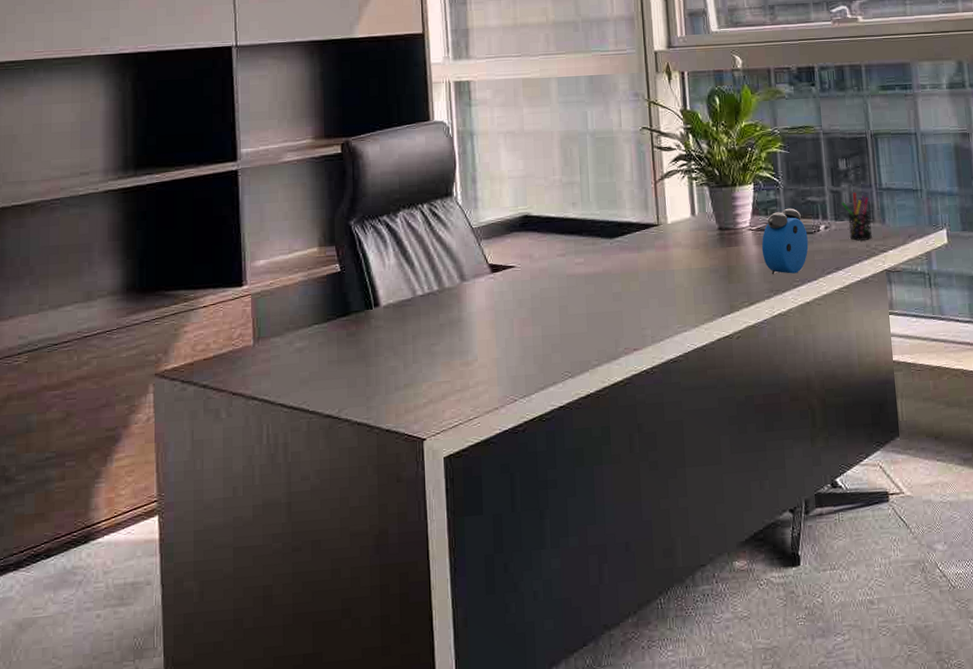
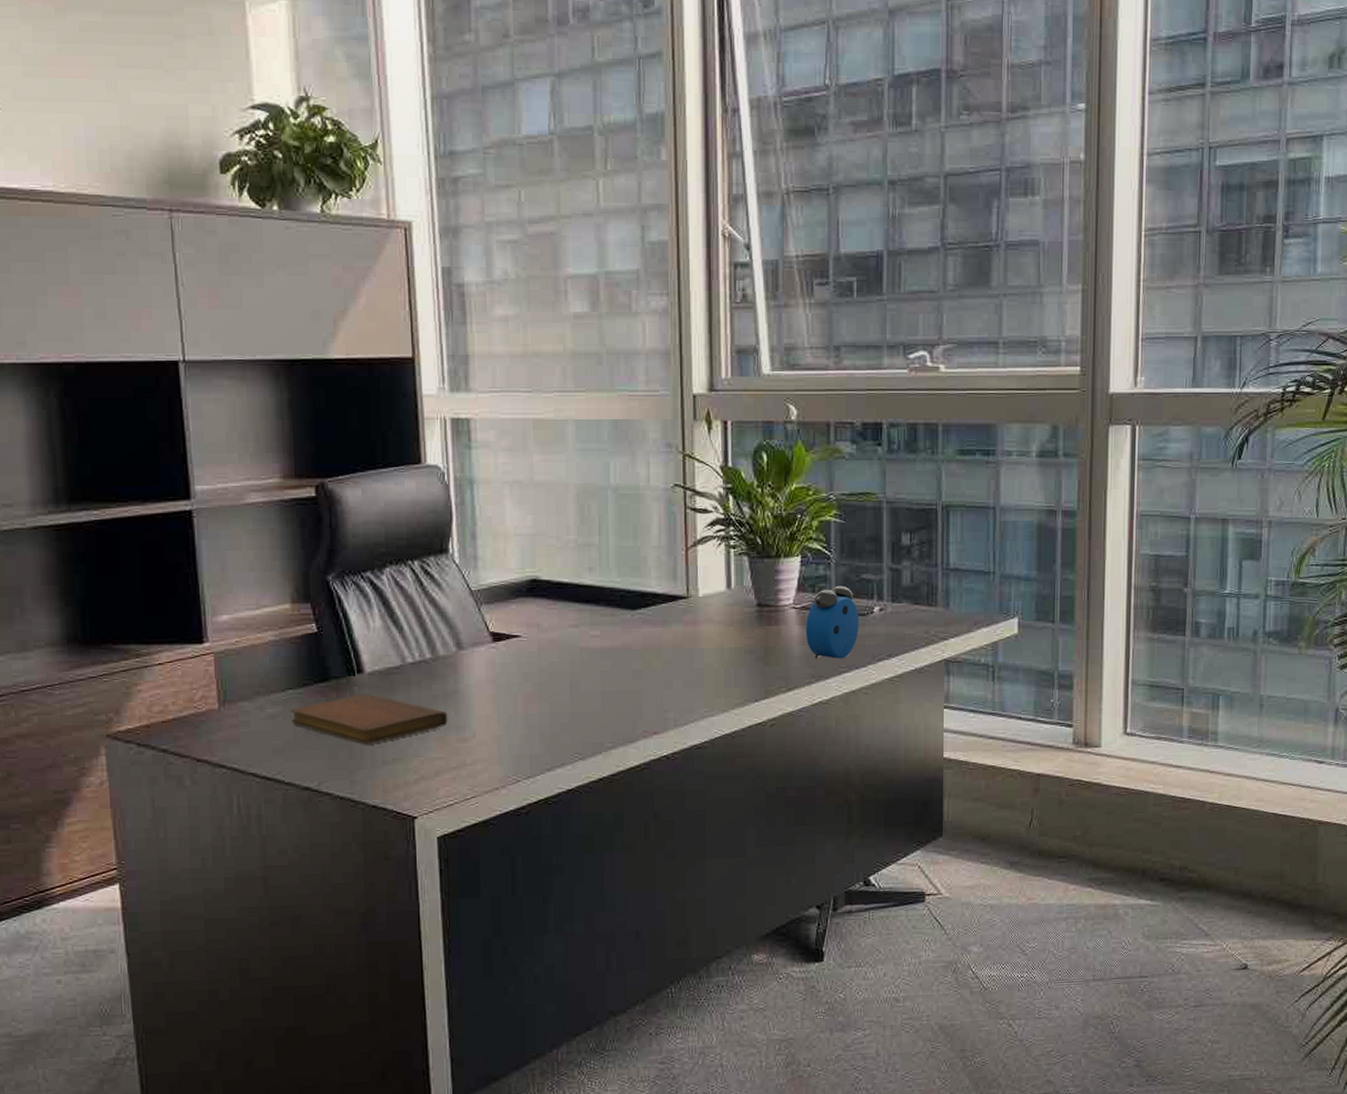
notebook: none [316,325,453,373] -> present [290,694,448,745]
pen holder: present [841,192,872,242] -> none [900,571,934,627]

